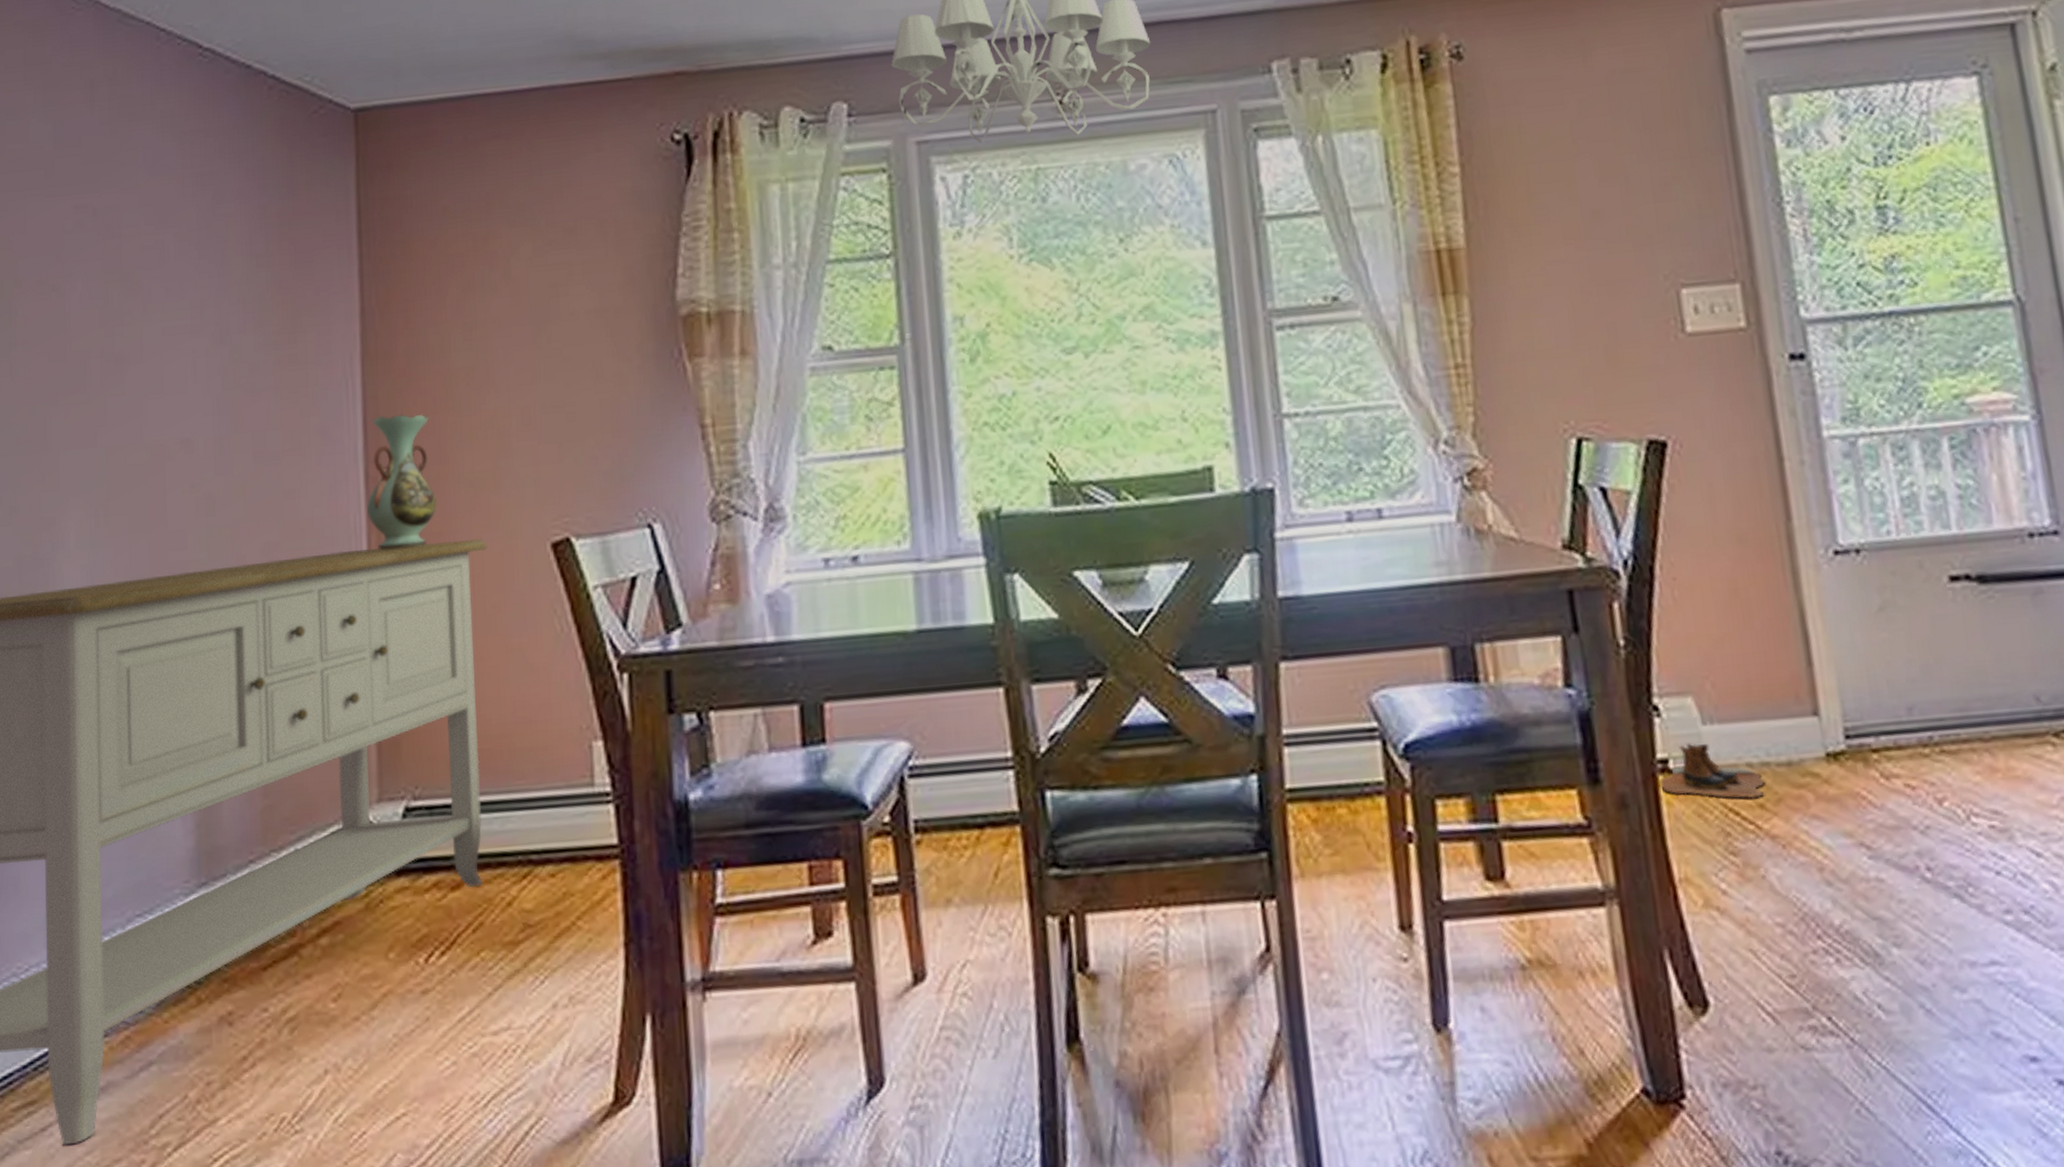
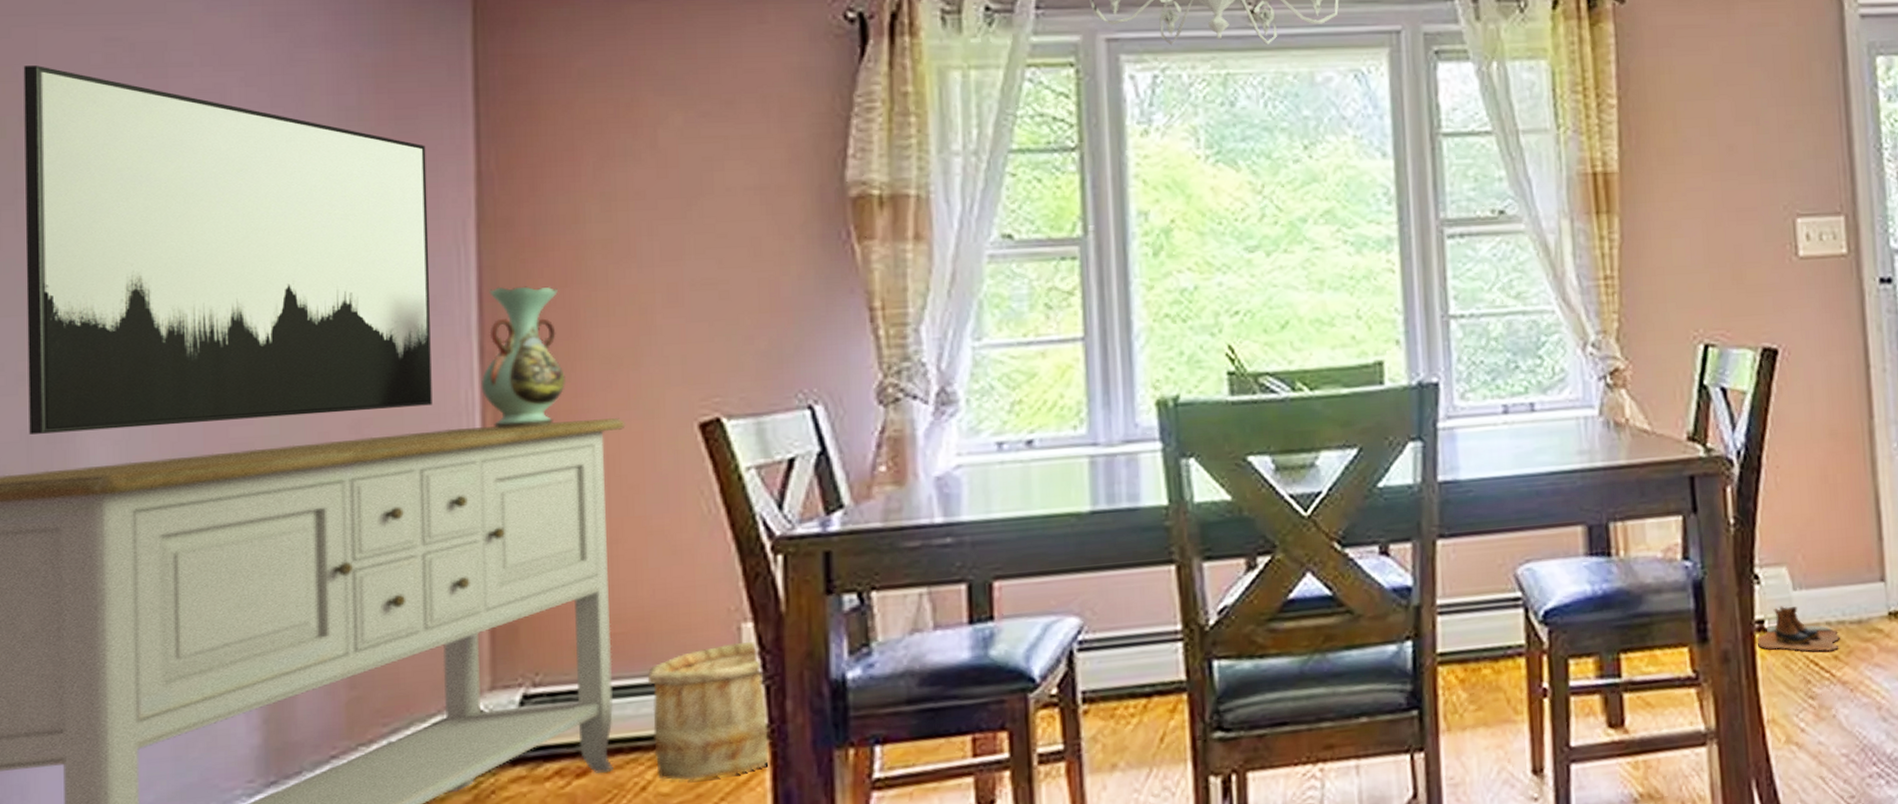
wall art: none [16,234,327,560] -> present [23,65,432,434]
wooden bucket: none [510,760,620,898] -> present [647,642,769,781]

